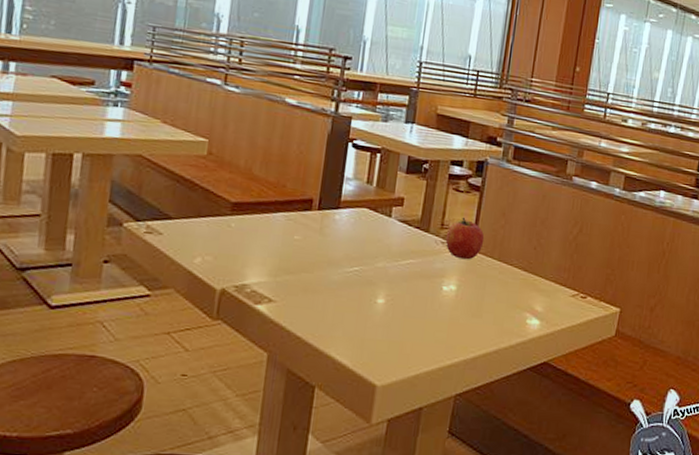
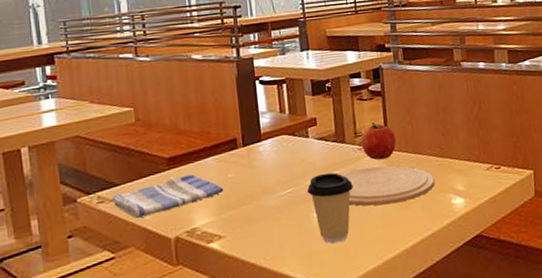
dish towel: none [160,225,287,260] -> present [110,174,224,218]
coffee cup: none [376,259,426,336] -> present [307,172,354,244]
plate: none [415,263,514,309] -> present [340,165,435,206]

